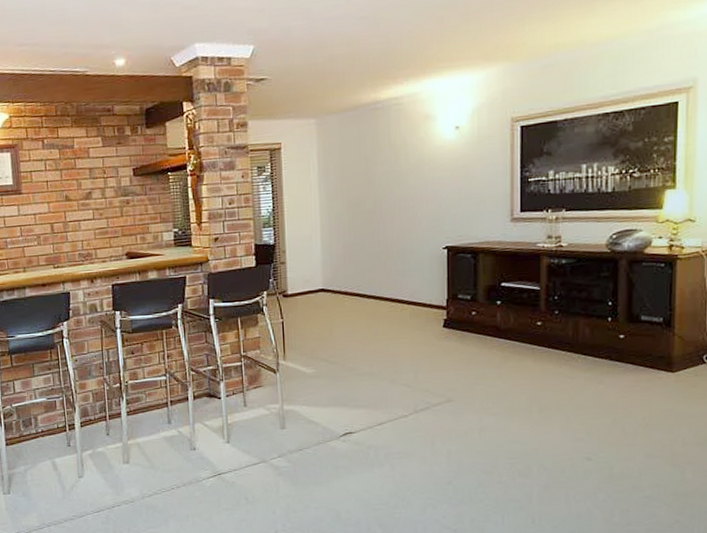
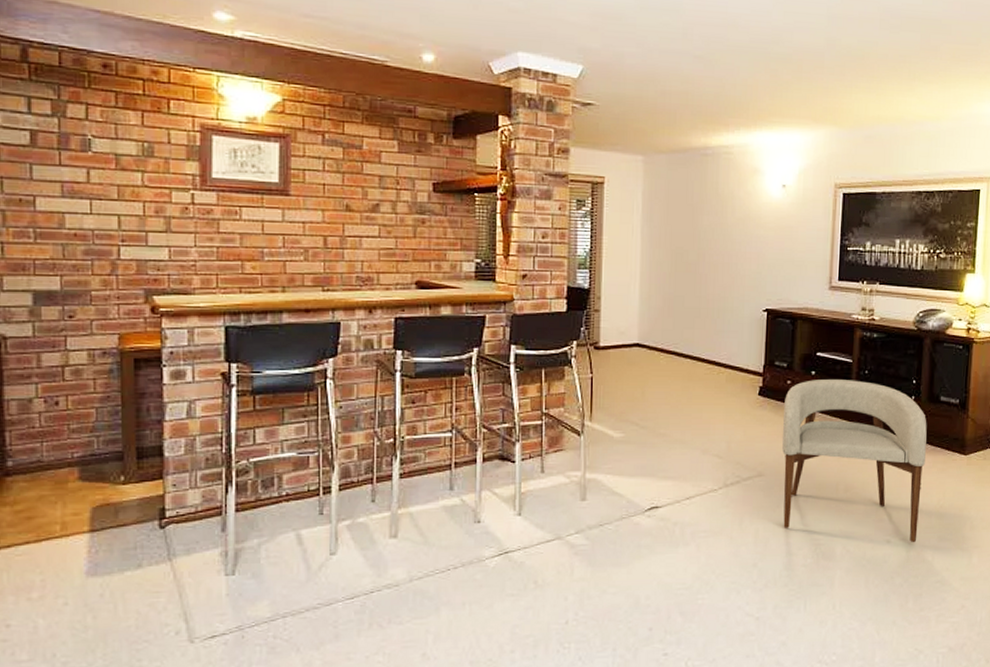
armchair: none [469,306,627,460] -> present [781,380,927,543]

